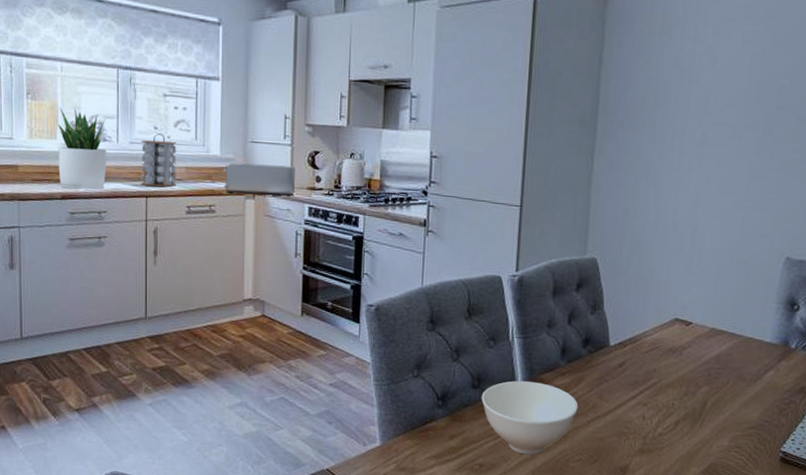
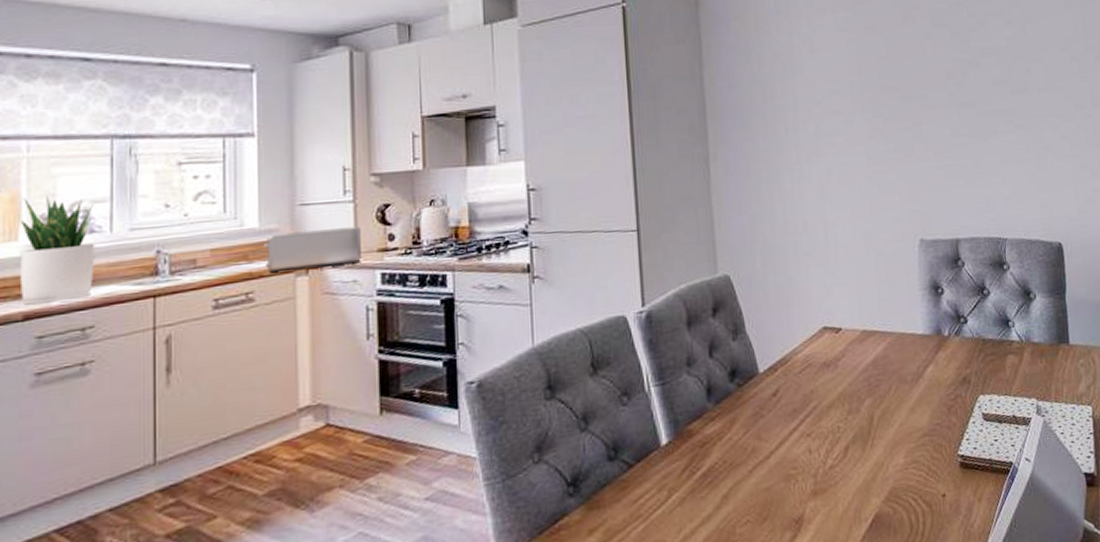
spice rack: present [140,132,177,188] -> none [144,211,198,284]
bowl: present [481,381,578,455] -> none [620,435,736,533]

